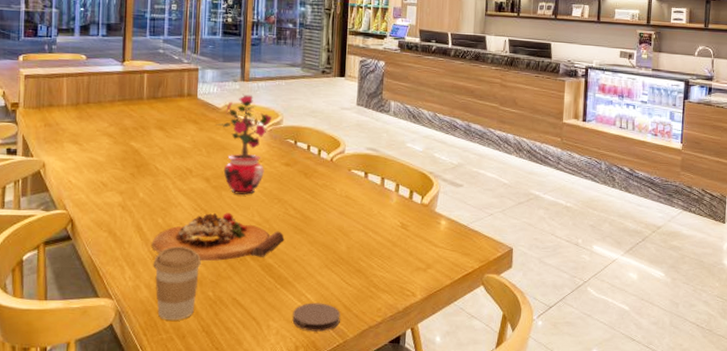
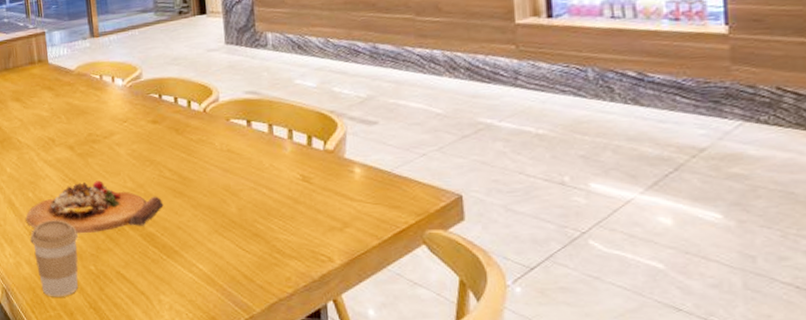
potted plant: present [216,93,272,195] -> none [71,51,130,160]
coaster: present [292,303,341,332] -> none [185,273,242,306]

